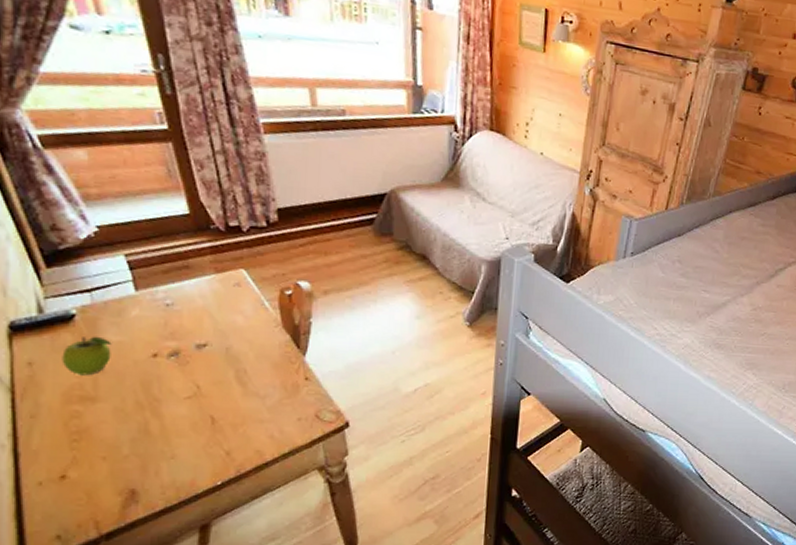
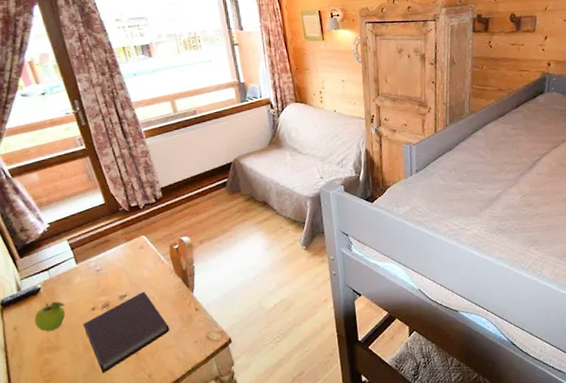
notebook: none [136,343,265,441] -> present [83,291,170,373]

